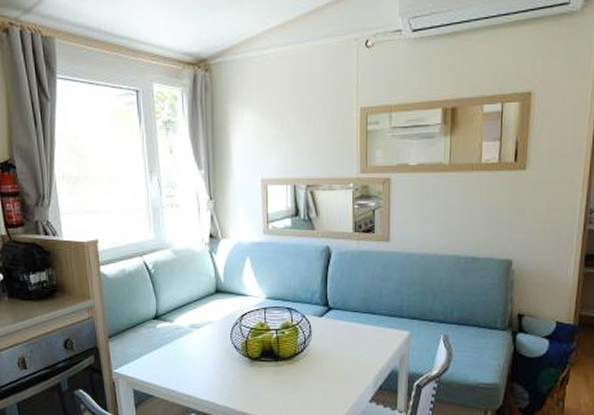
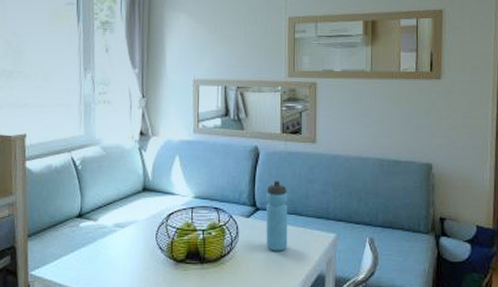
water bottle: none [339,280,361,349] -> present [266,181,288,251]

